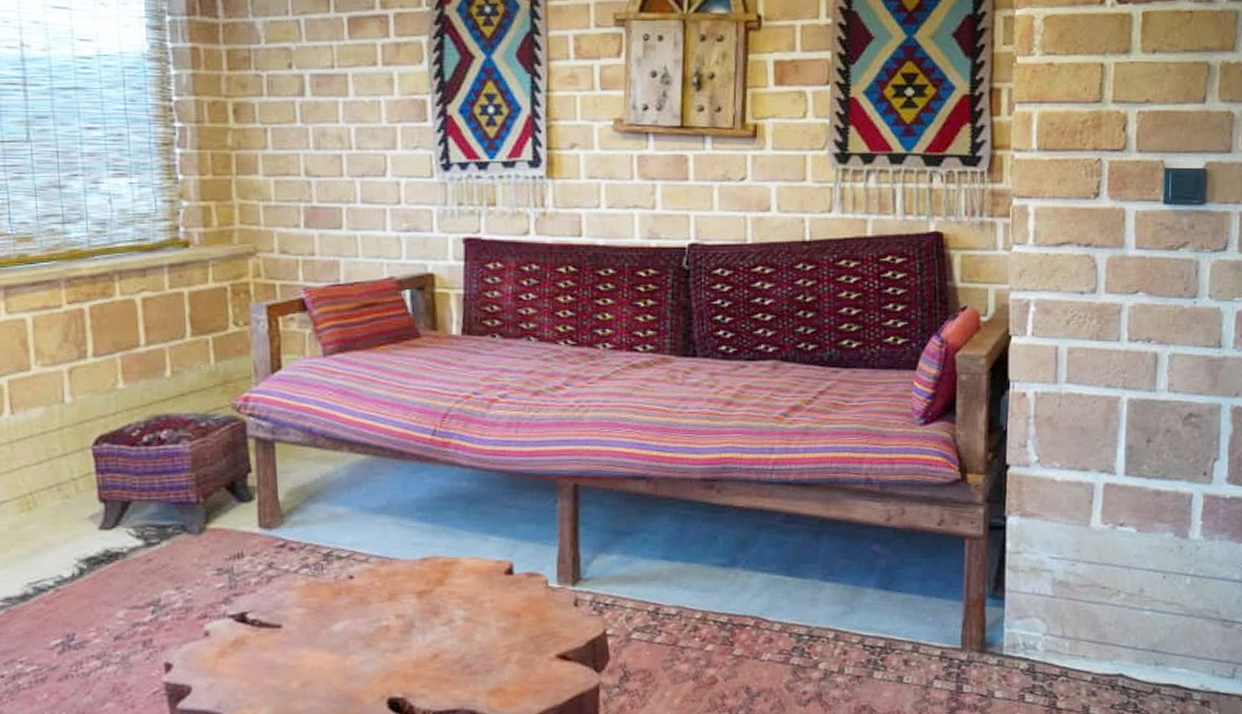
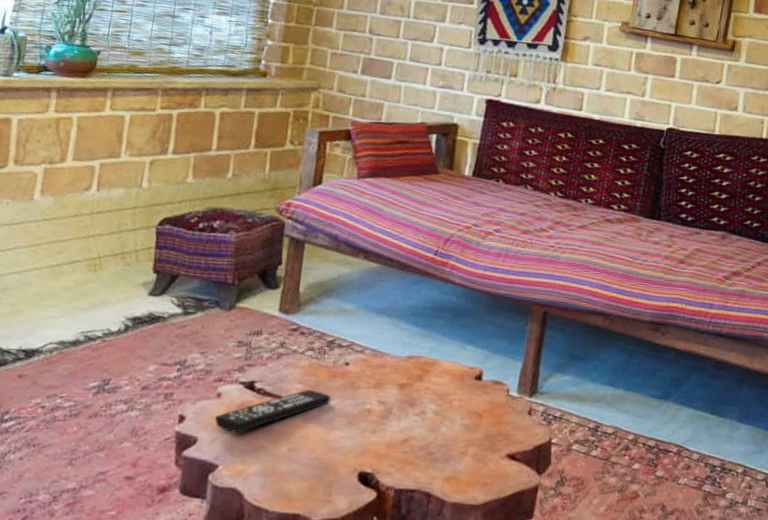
remote control: none [208,612,339,675] -> present [215,389,331,433]

